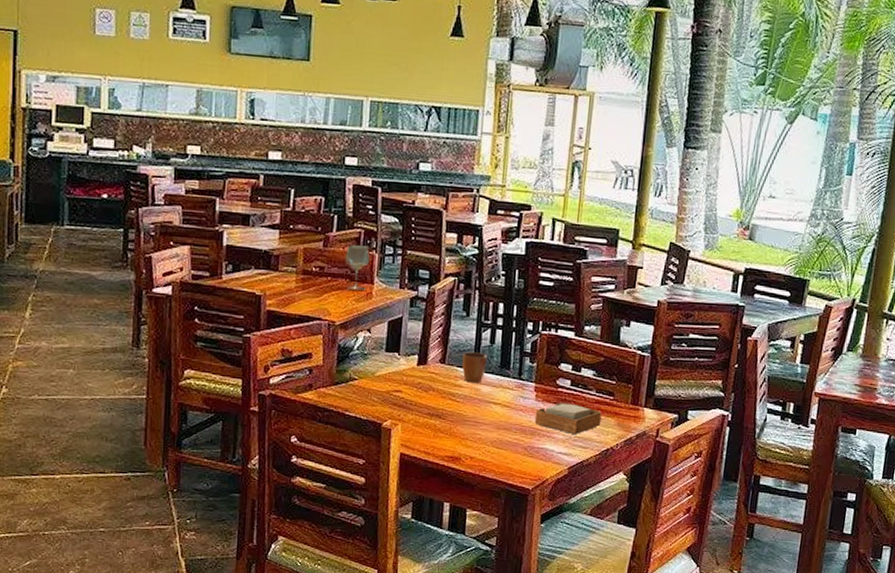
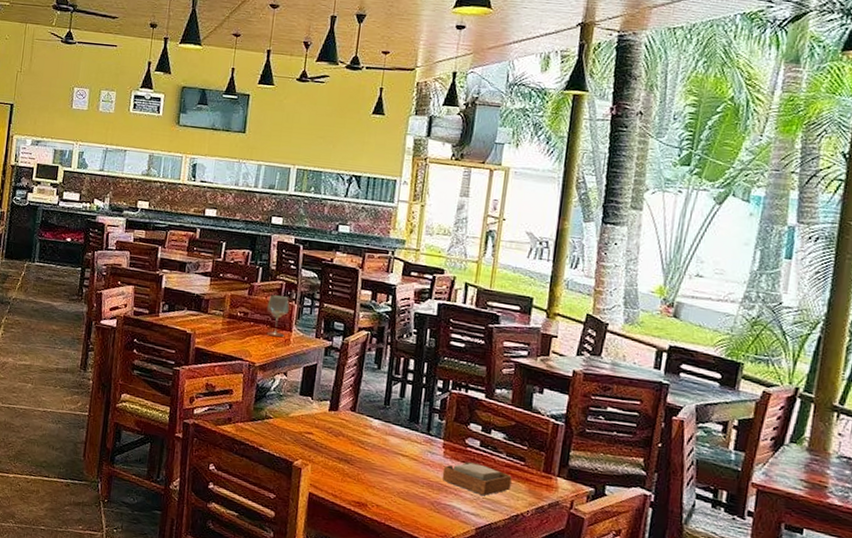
cup: present [462,352,488,383] -> none [371,402,397,434]

